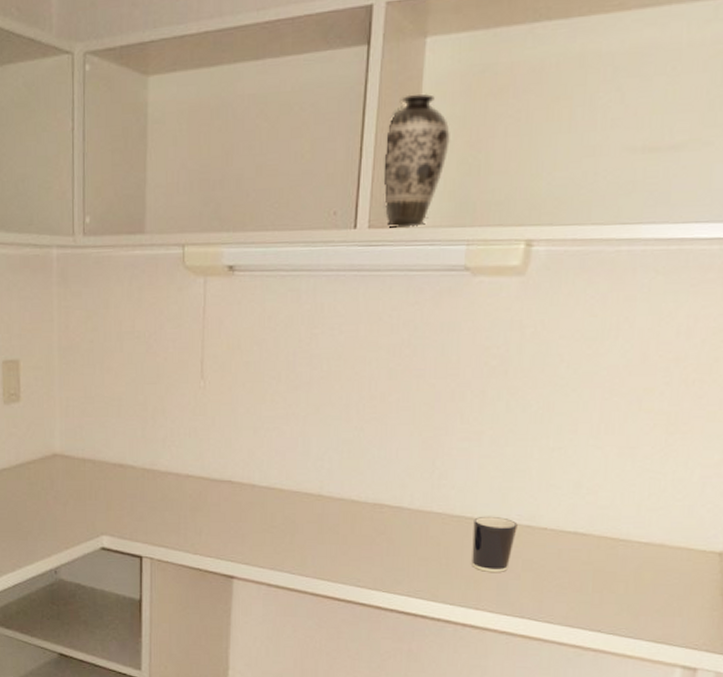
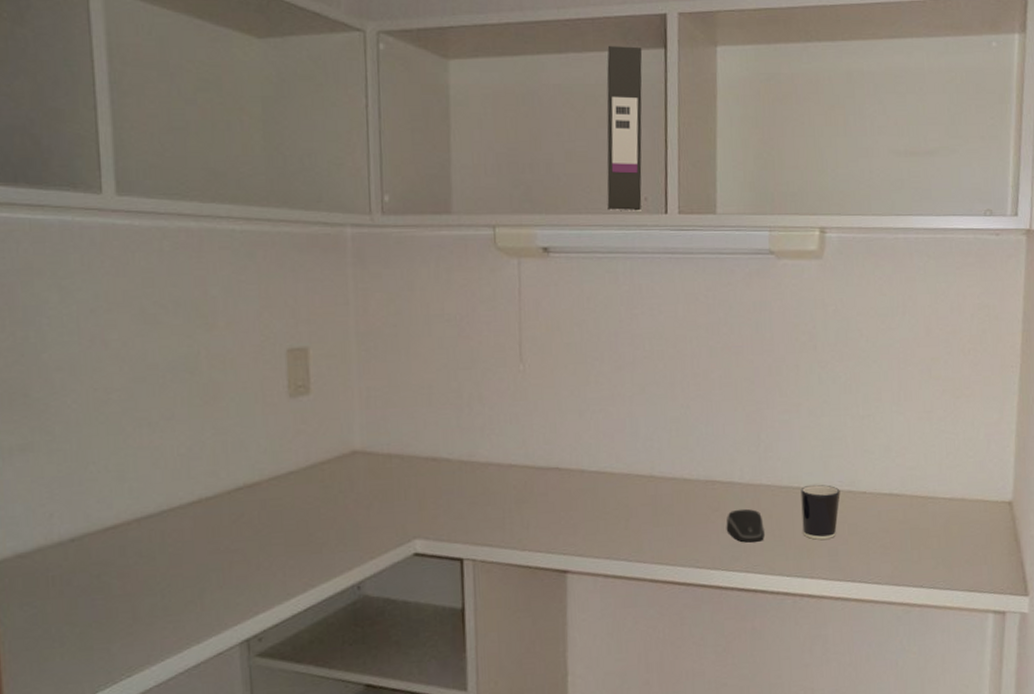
binder: none [295,45,343,227] -> present [606,46,643,211]
decorative vase: present [382,94,451,227] -> none [688,95,747,214]
computer mouse: none [390,534,430,568] -> present [726,508,764,543]

